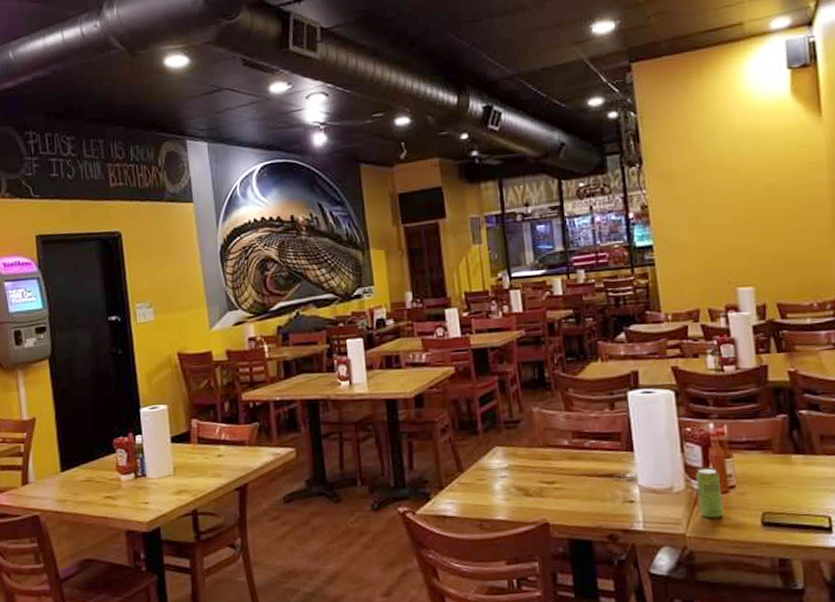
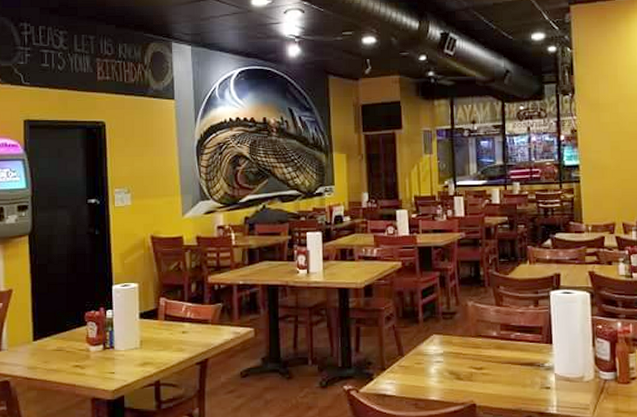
beverage can: present [696,467,724,519] -> none [604,360,626,405]

